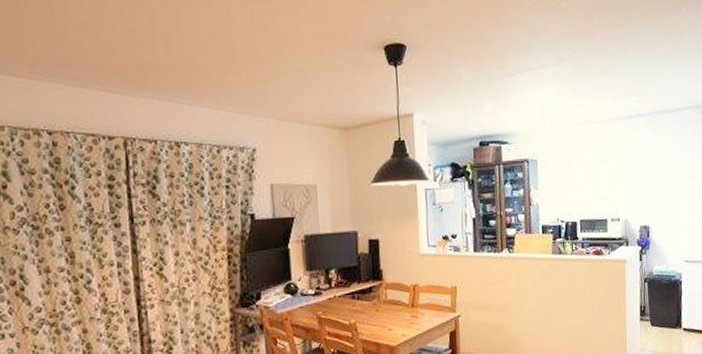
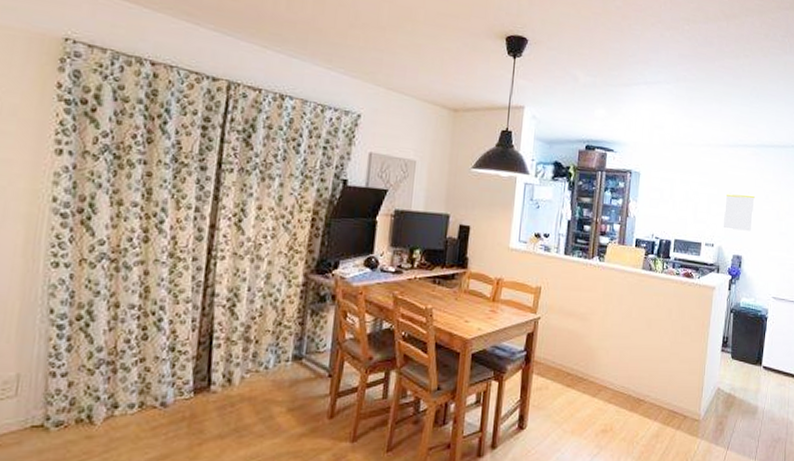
calendar: none [625,164,656,202] -> present [722,194,755,231]

